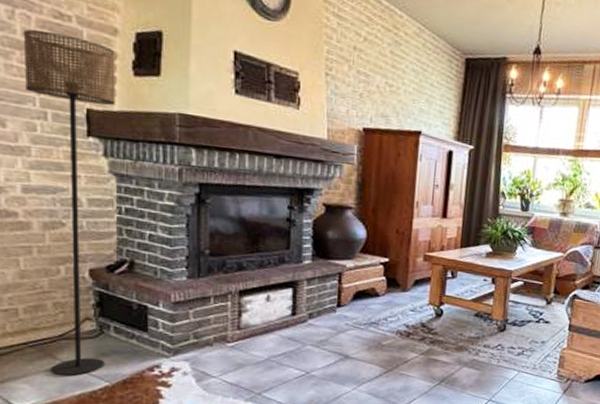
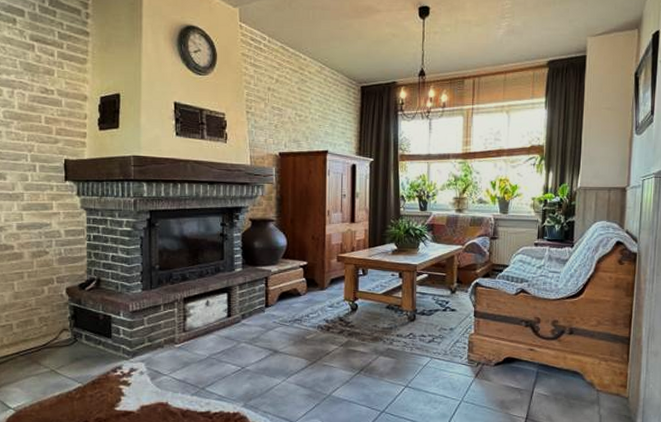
floor lamp: present [23,29,115,376] -> none [19,103,85,380]

